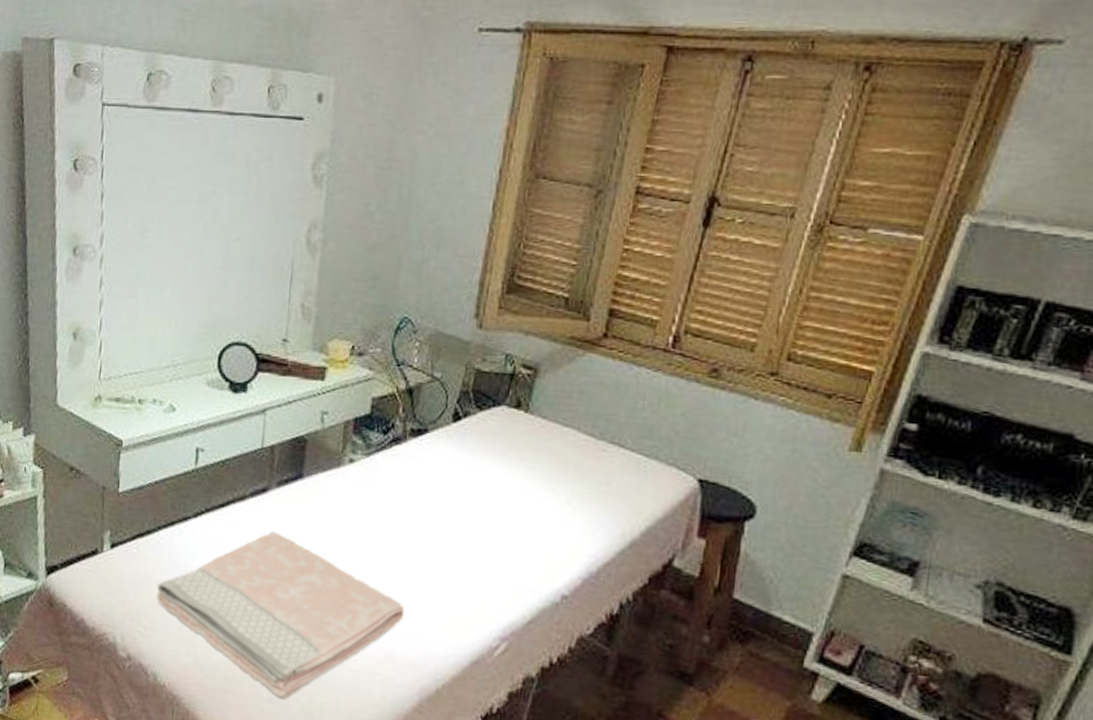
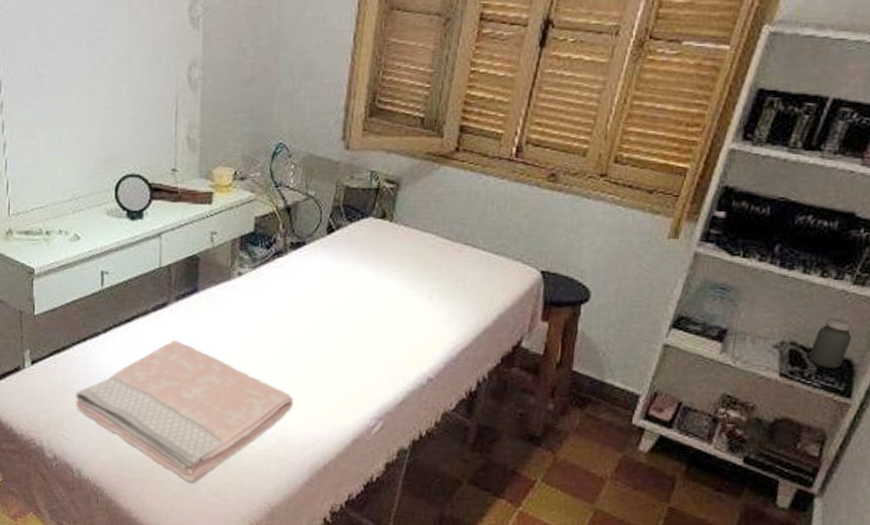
jar: none [1019,556,1072,619] -> present [809,317,852,369]

